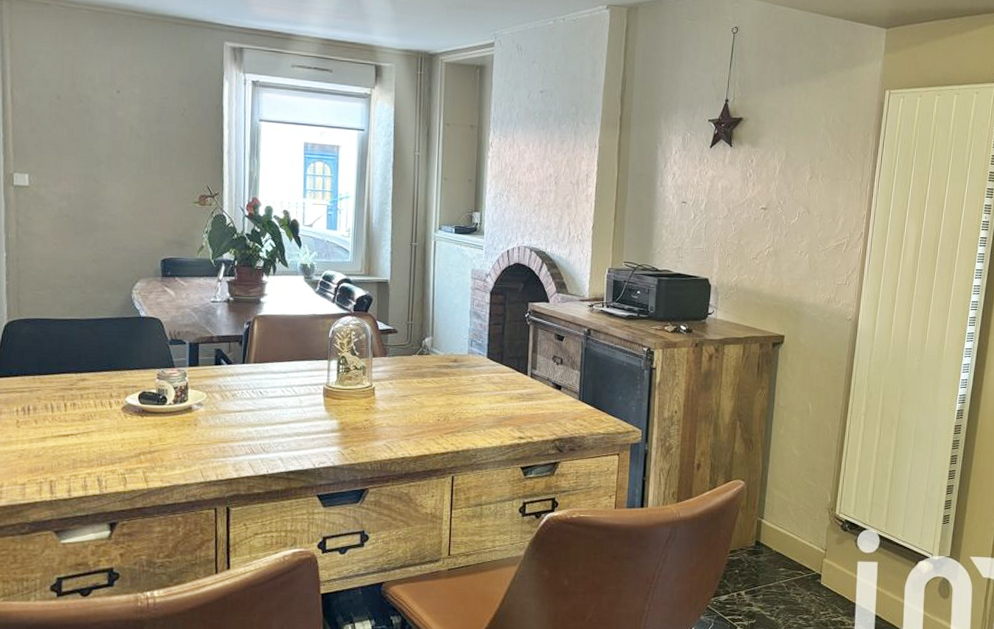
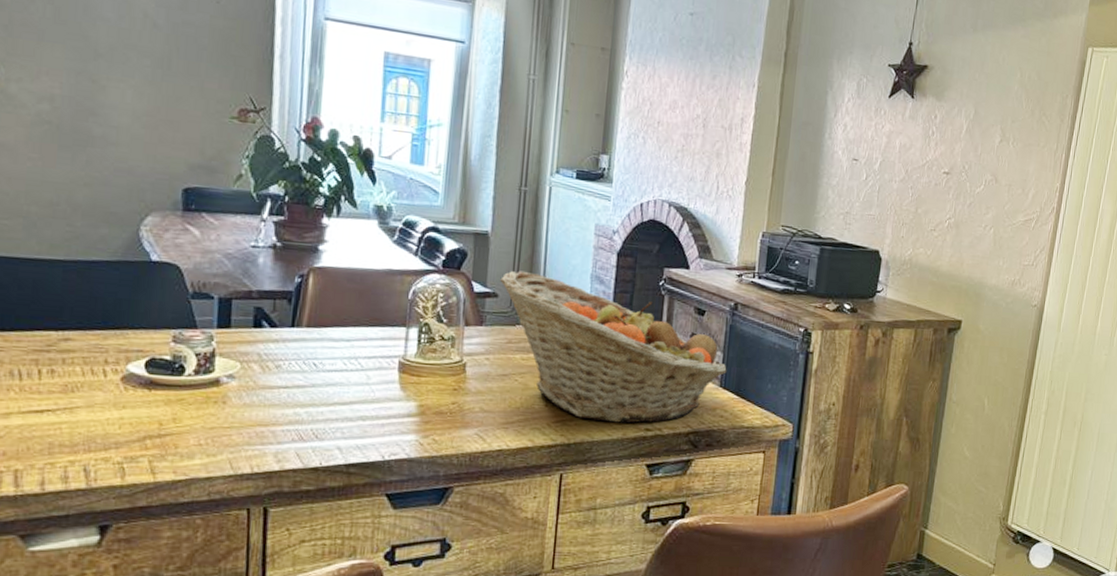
fruit basket: none [399,310,584,433] -> present [500,270,727,423]

